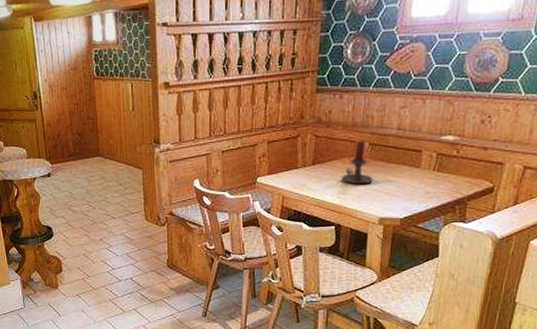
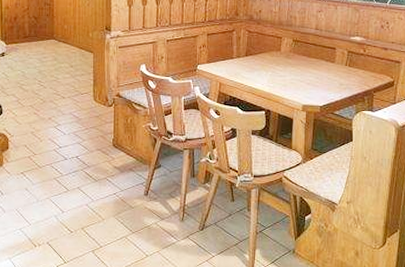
candle holder: present [341,140,374,185] -> none [270,37,297,75]

